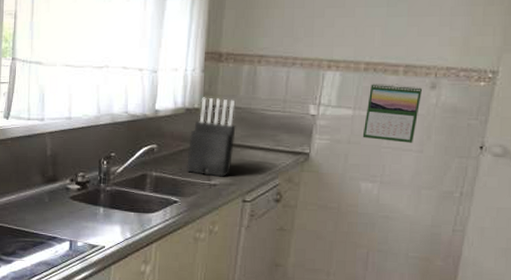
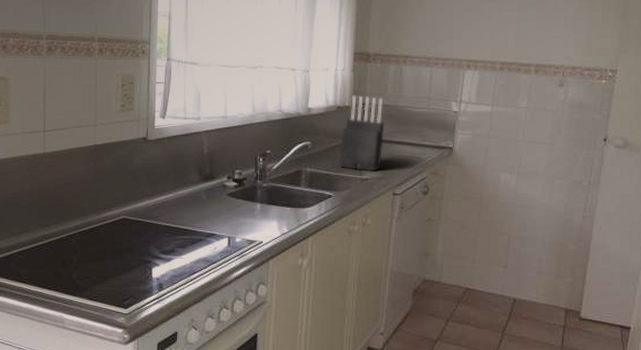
calendar: present [362,84,422,143] -> none [500,82,551,136]

